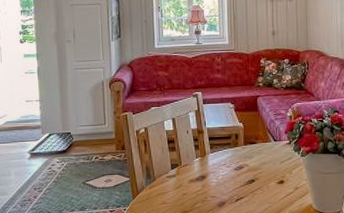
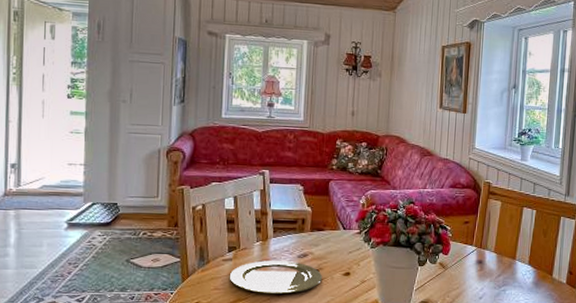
plate: none [174,173,259,205] -> present [229,260,323,295]

